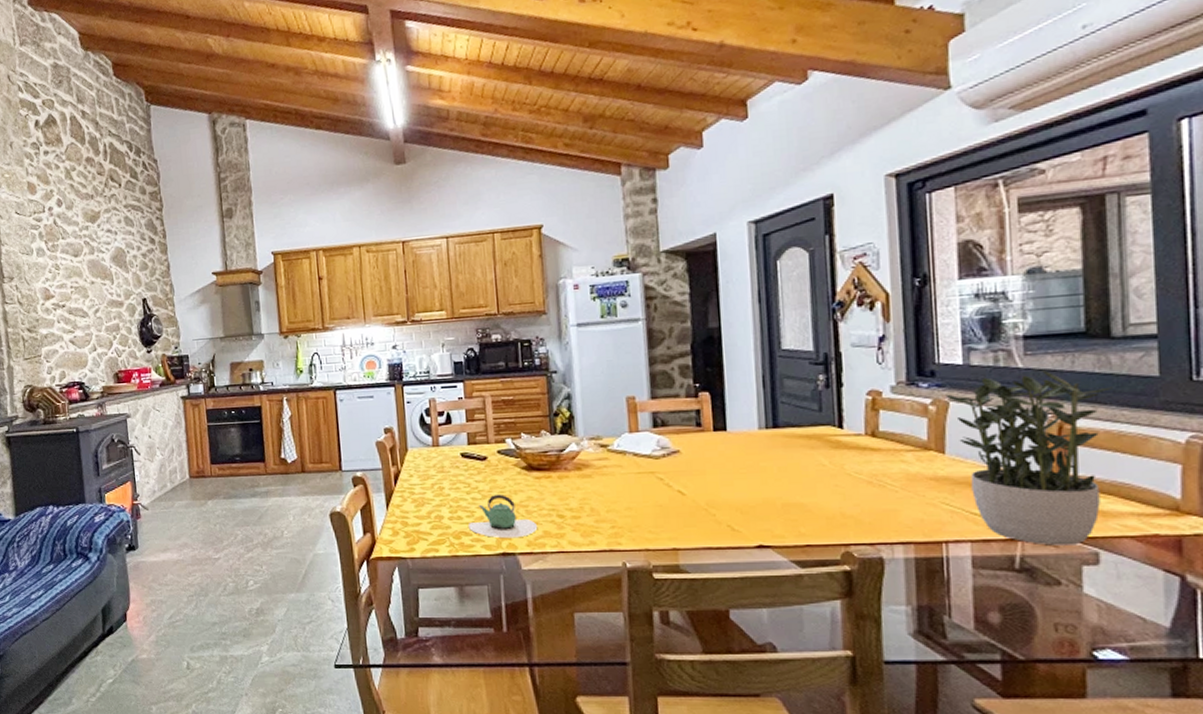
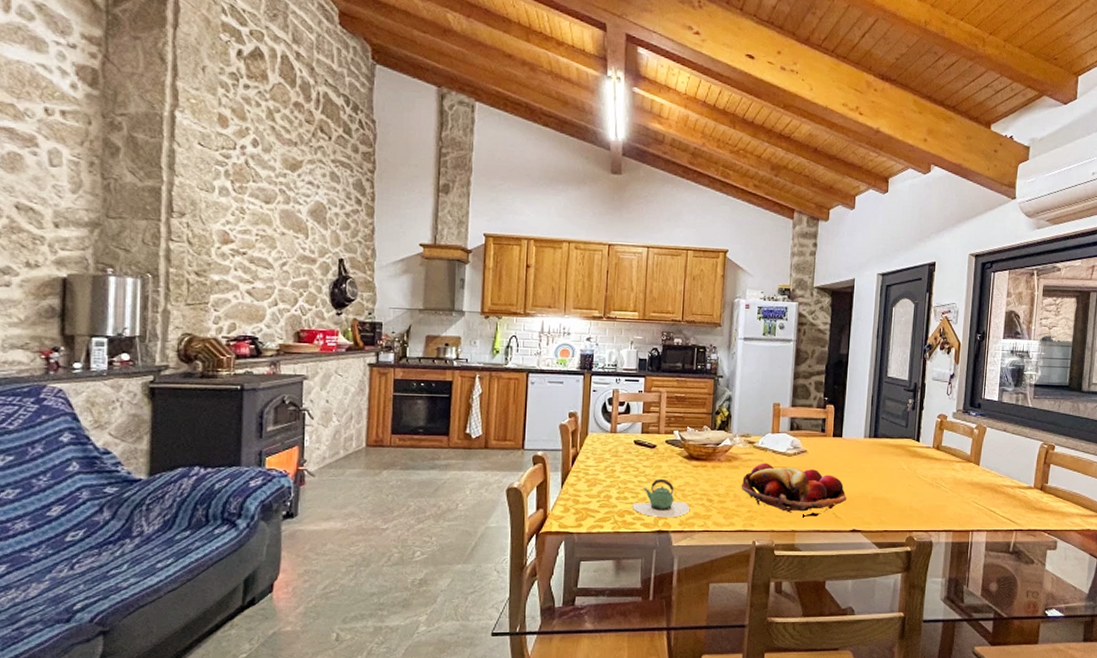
fruit basket: none [598,468,744,531] -> present [741,462,846,517]
potted plant: present [945,371,1113,546] -> none [985,410,1078,535]

